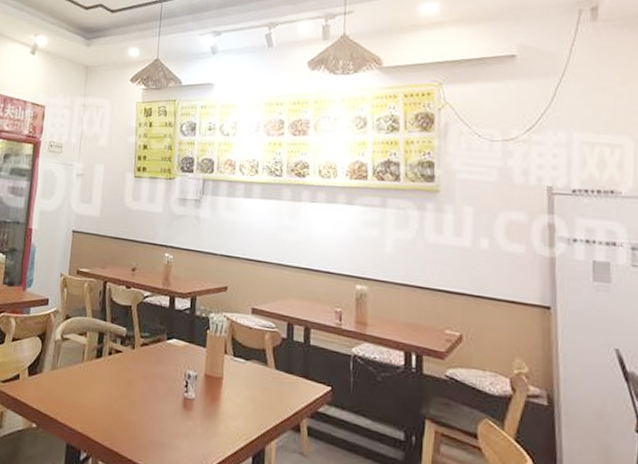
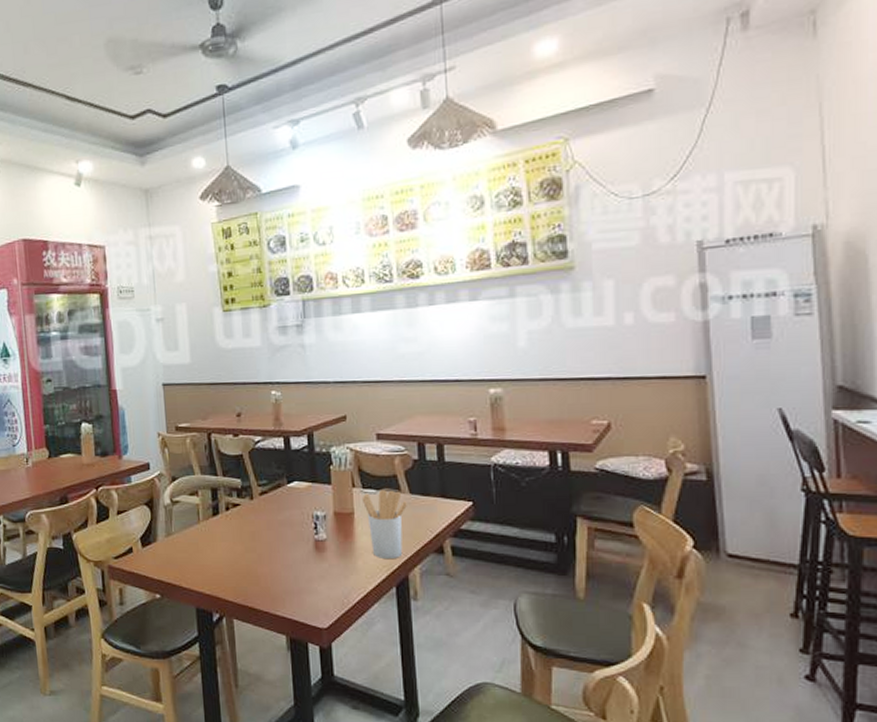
utensil holder: none [232,361,272,430] -> present [363,490,407,560]

